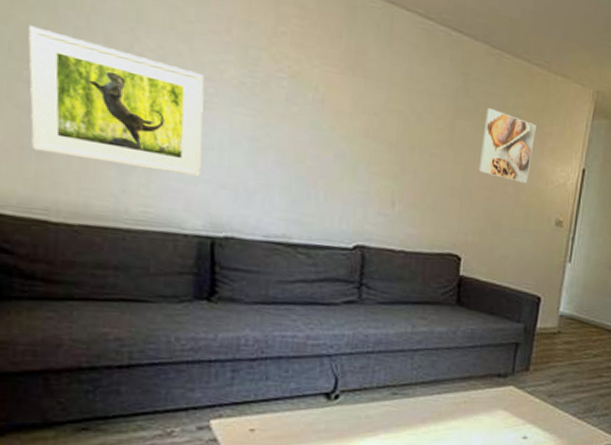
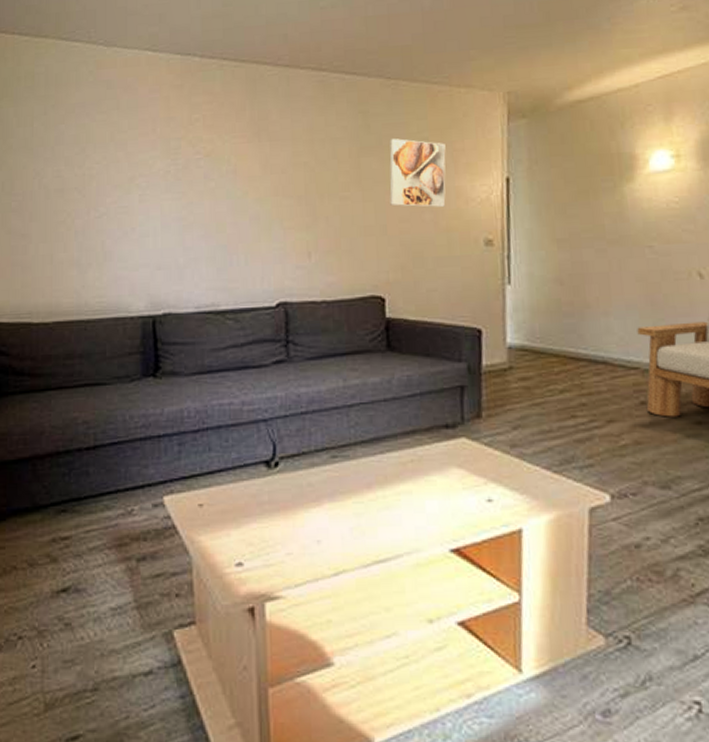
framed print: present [28,25,205,177] -> none [15,166,140,265]

